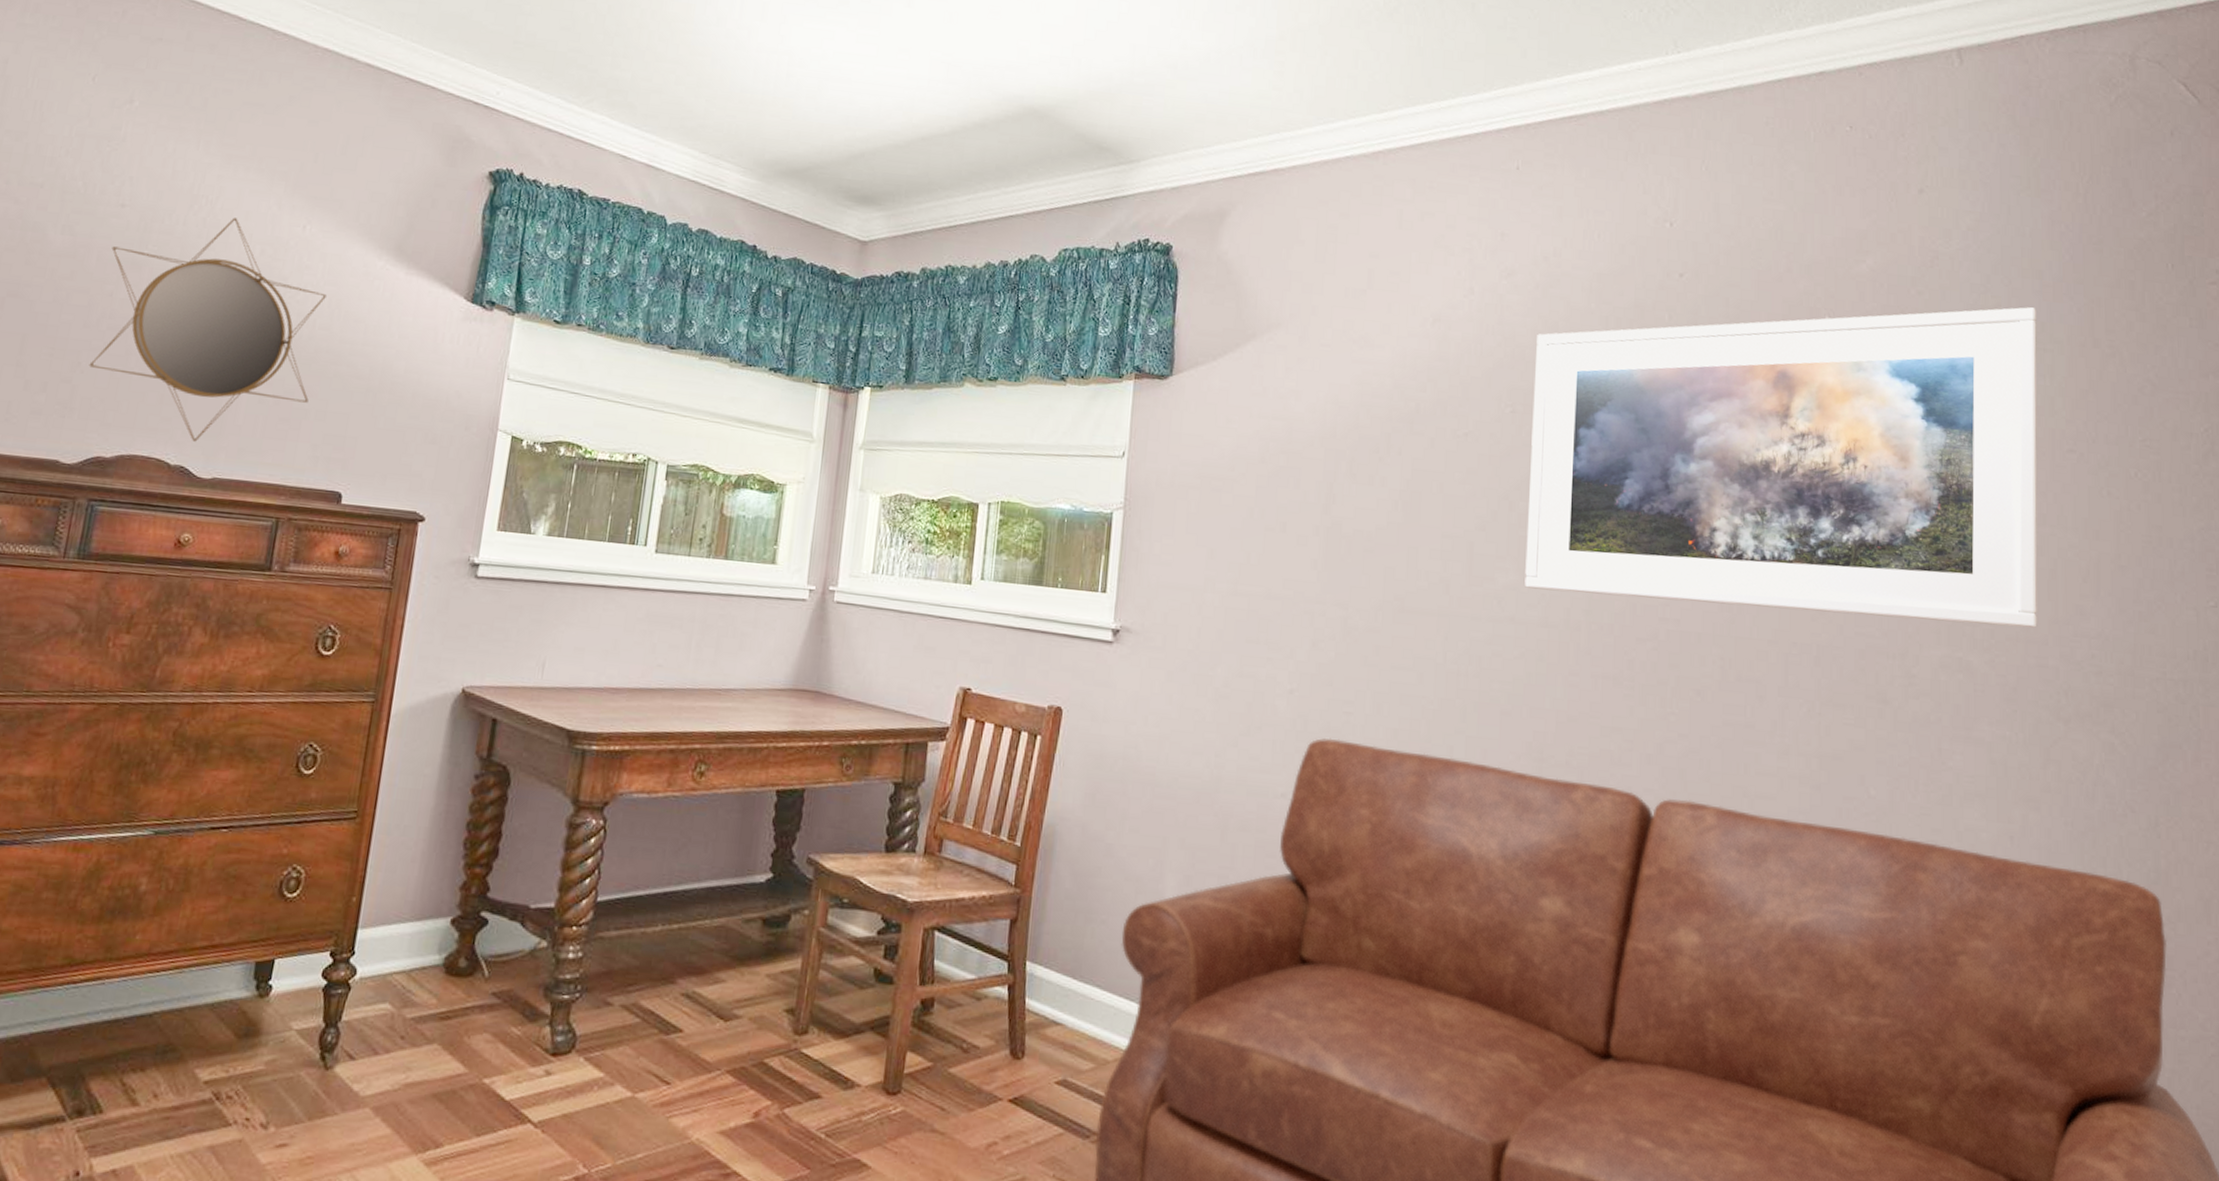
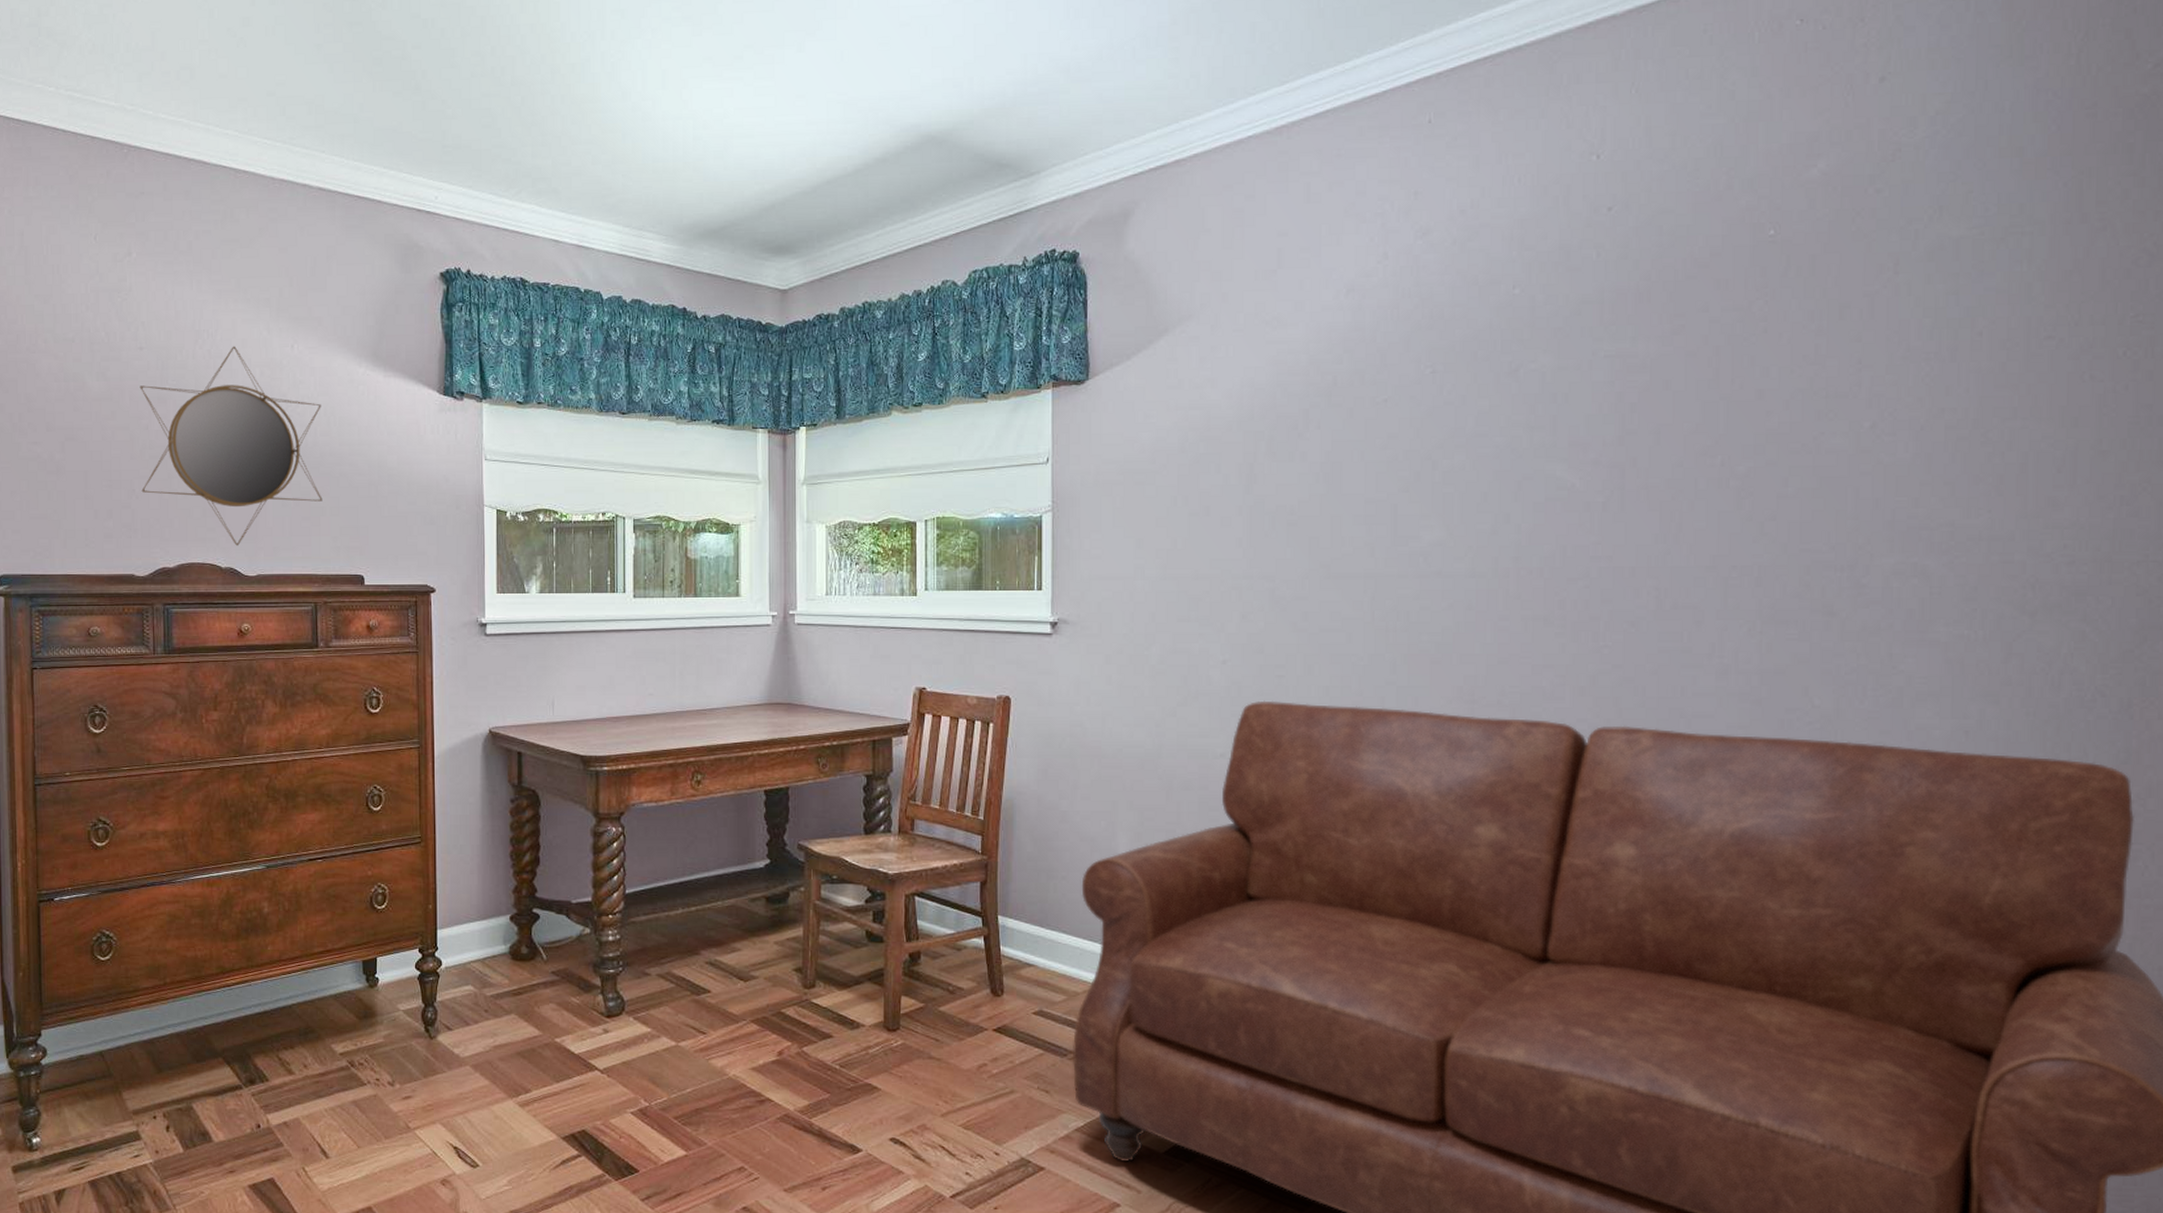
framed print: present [1525,307,2038,628] -> none [1451,189,2014,542]

